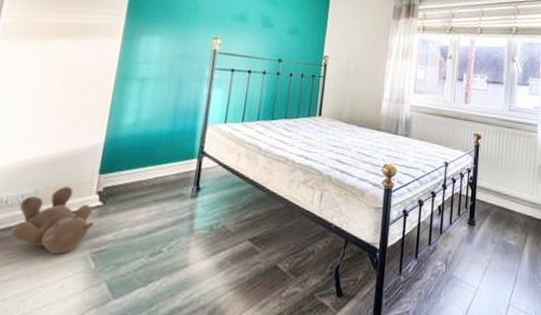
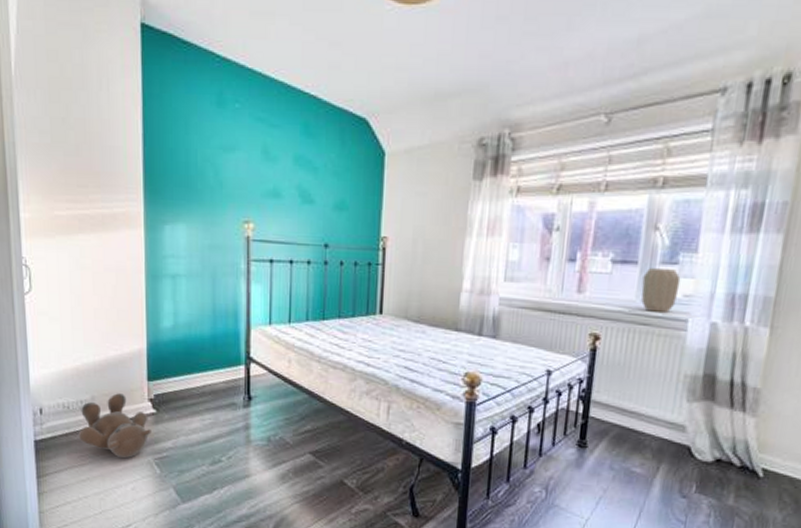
vase: none [506,88,531,119] -> present [641,268,681,312]

